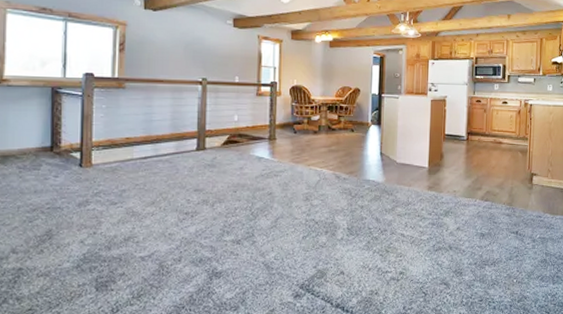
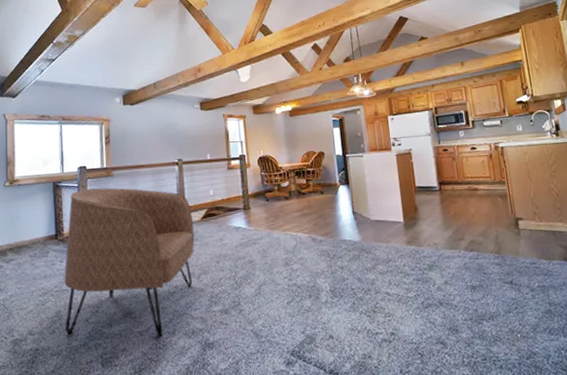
armchair: none [55,99,213,265] -> present [64,187,195,338]

